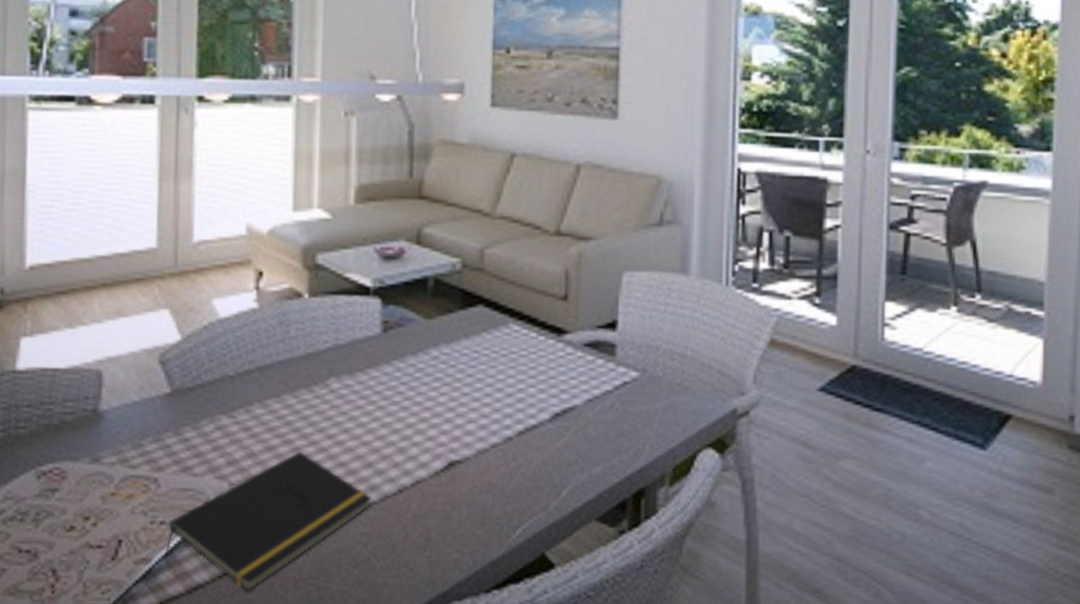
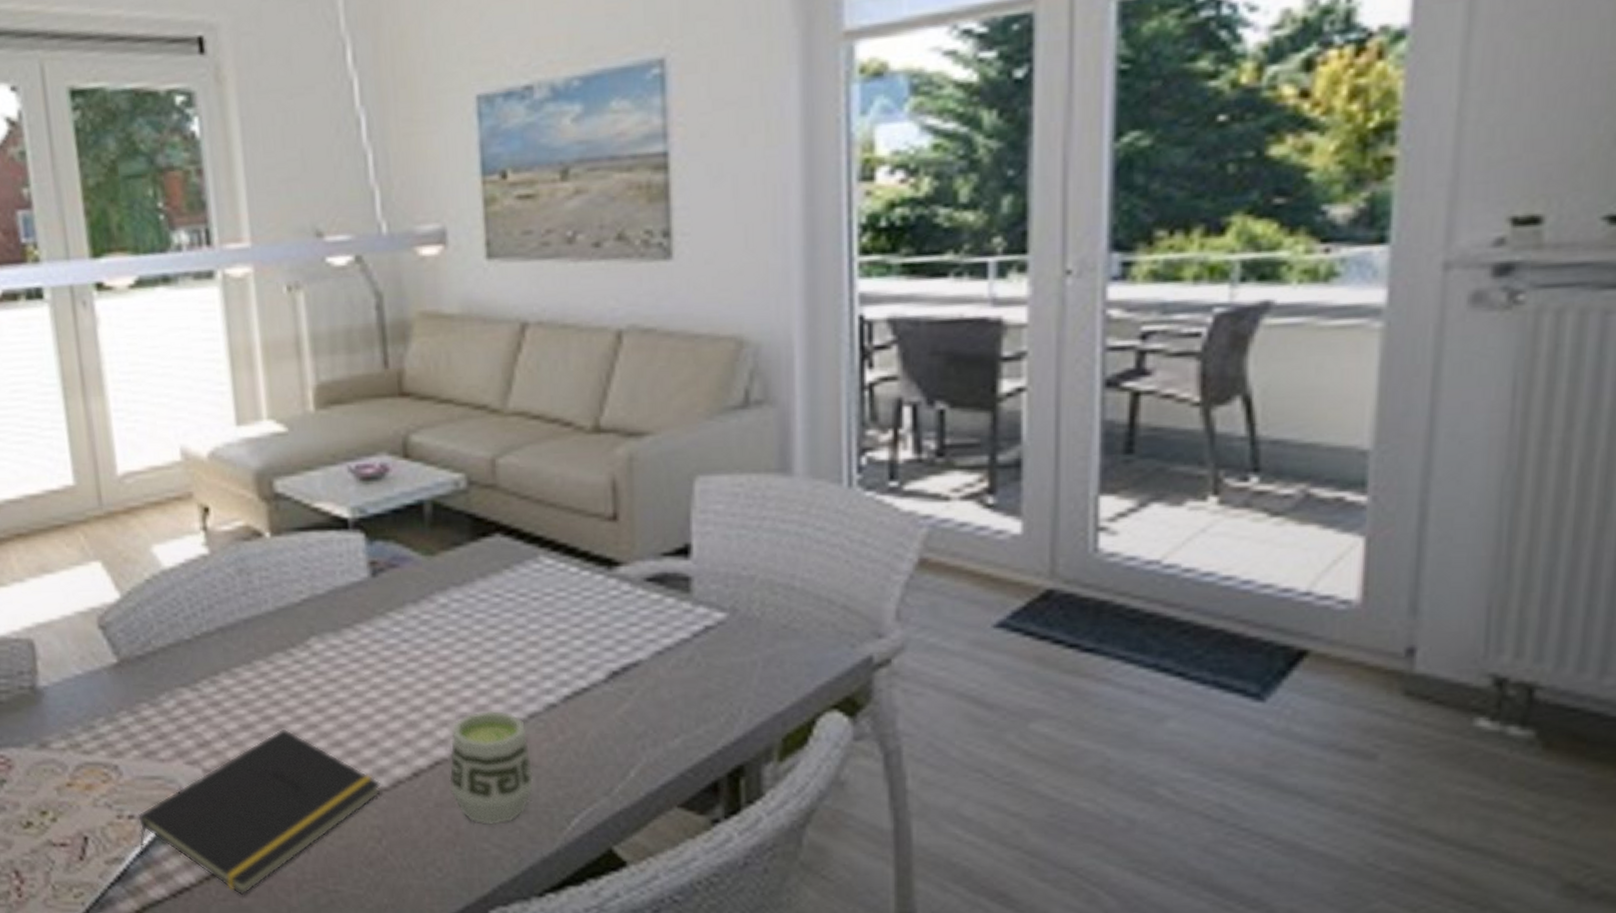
cup: none [426,440,491,533] -> present [449,710,534,825]

